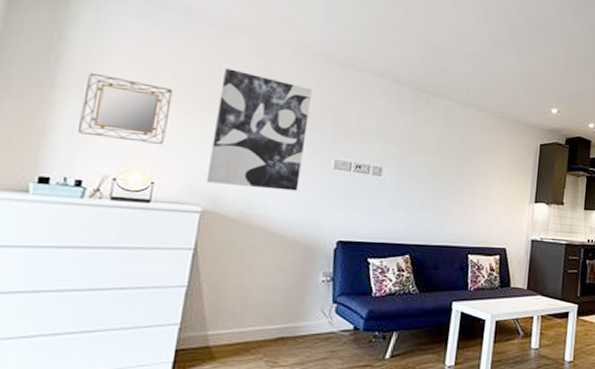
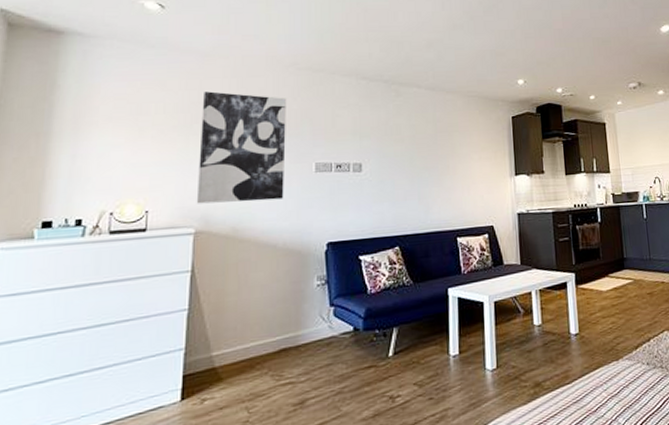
home mirror: present [78,72,173,144] -> none [75,115,158,175]

